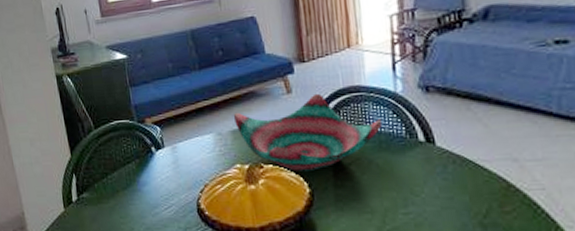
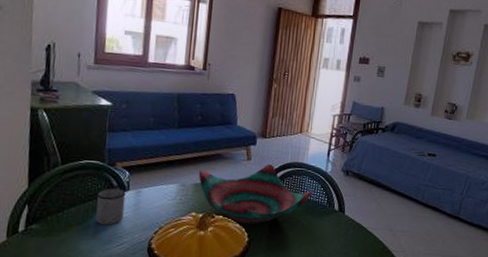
mug: none [134,146,165,188] -> present [95,187,126,225]

